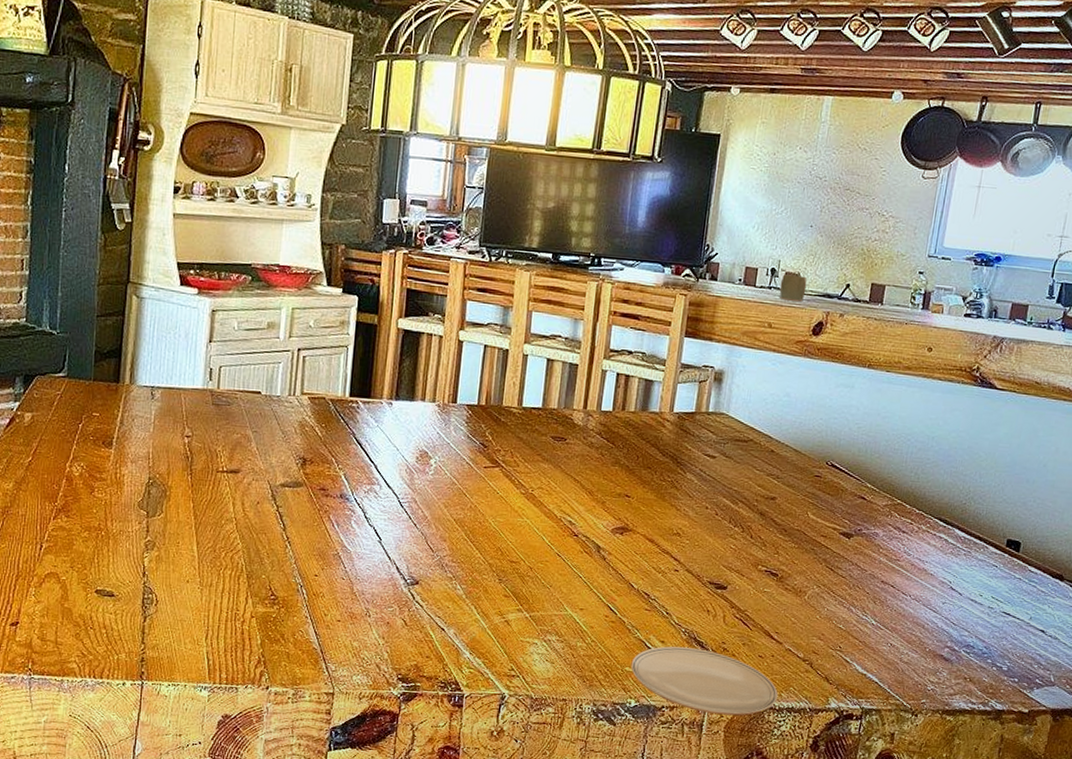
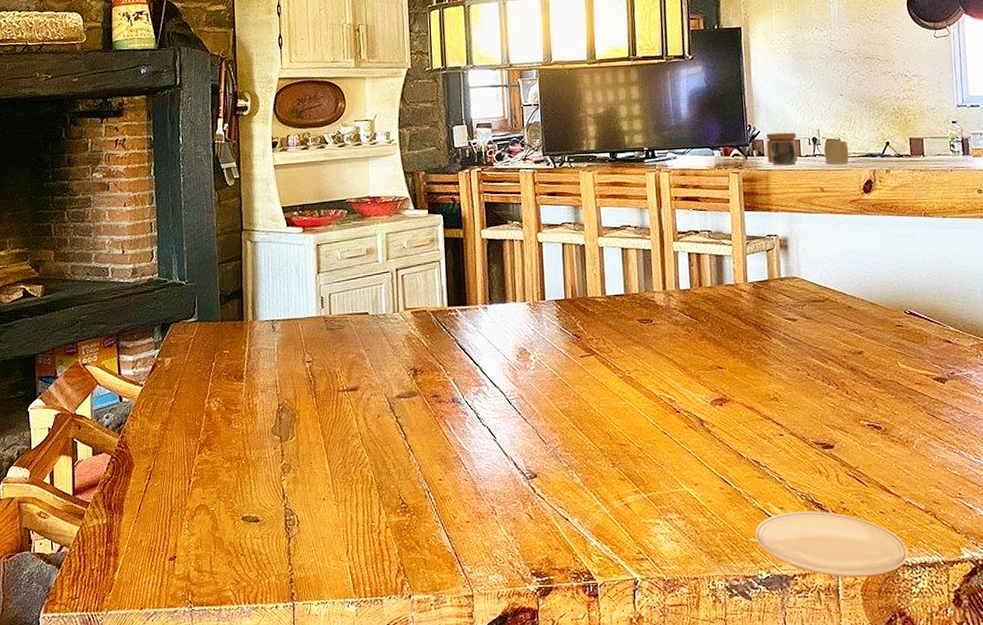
jar: none [719,256,756,293] -> present [766,132,798,163]
mug: none [723,265,753,295] -> present [770,140,797,166]

